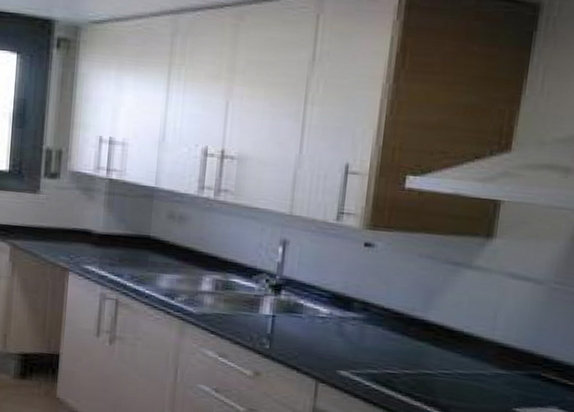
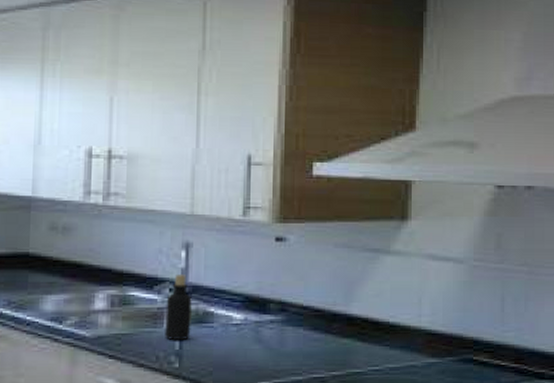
bottle: none [259,267,285,326] -> present [165,275,192,340]

